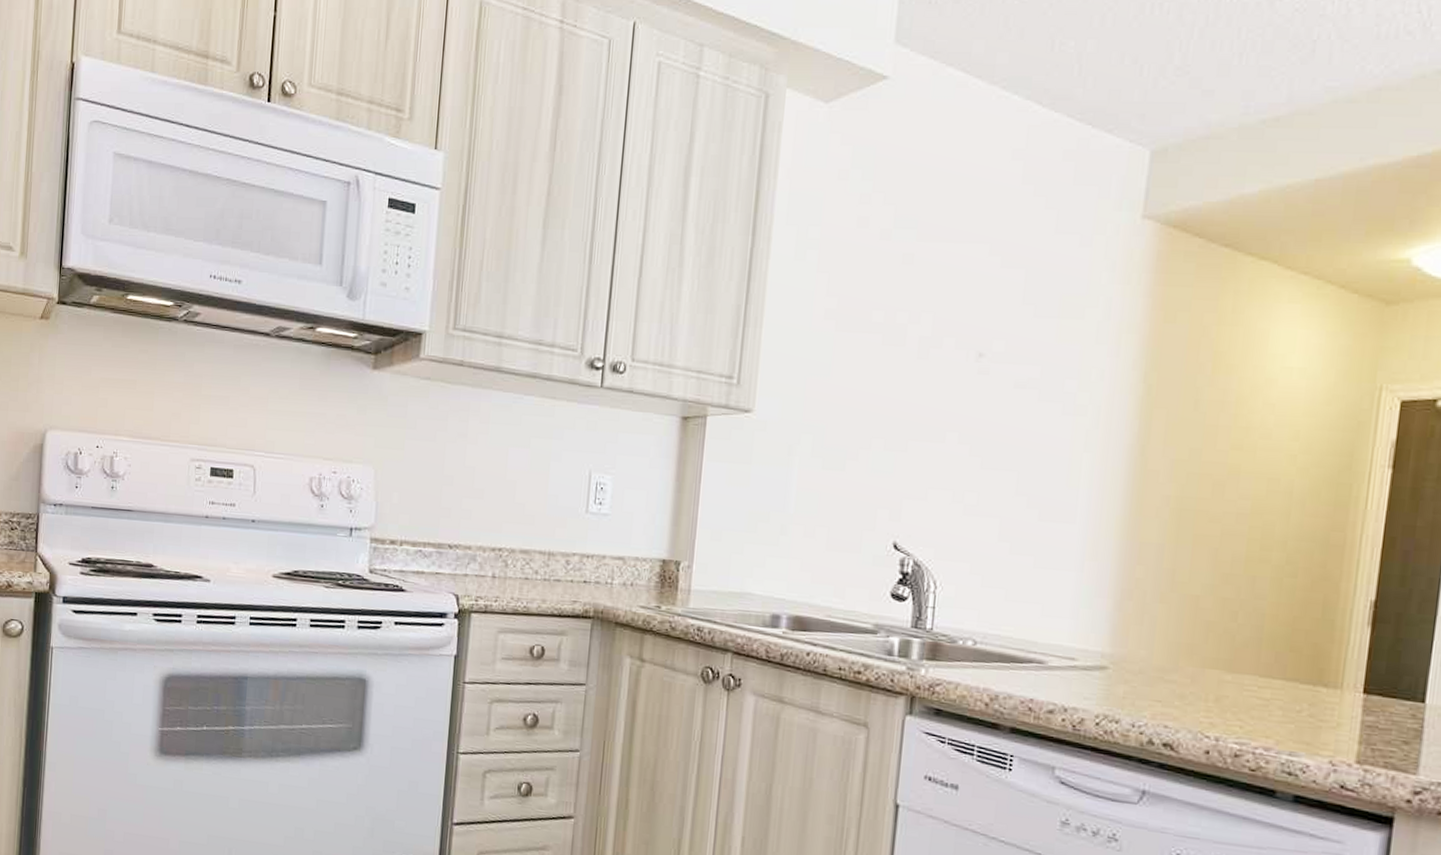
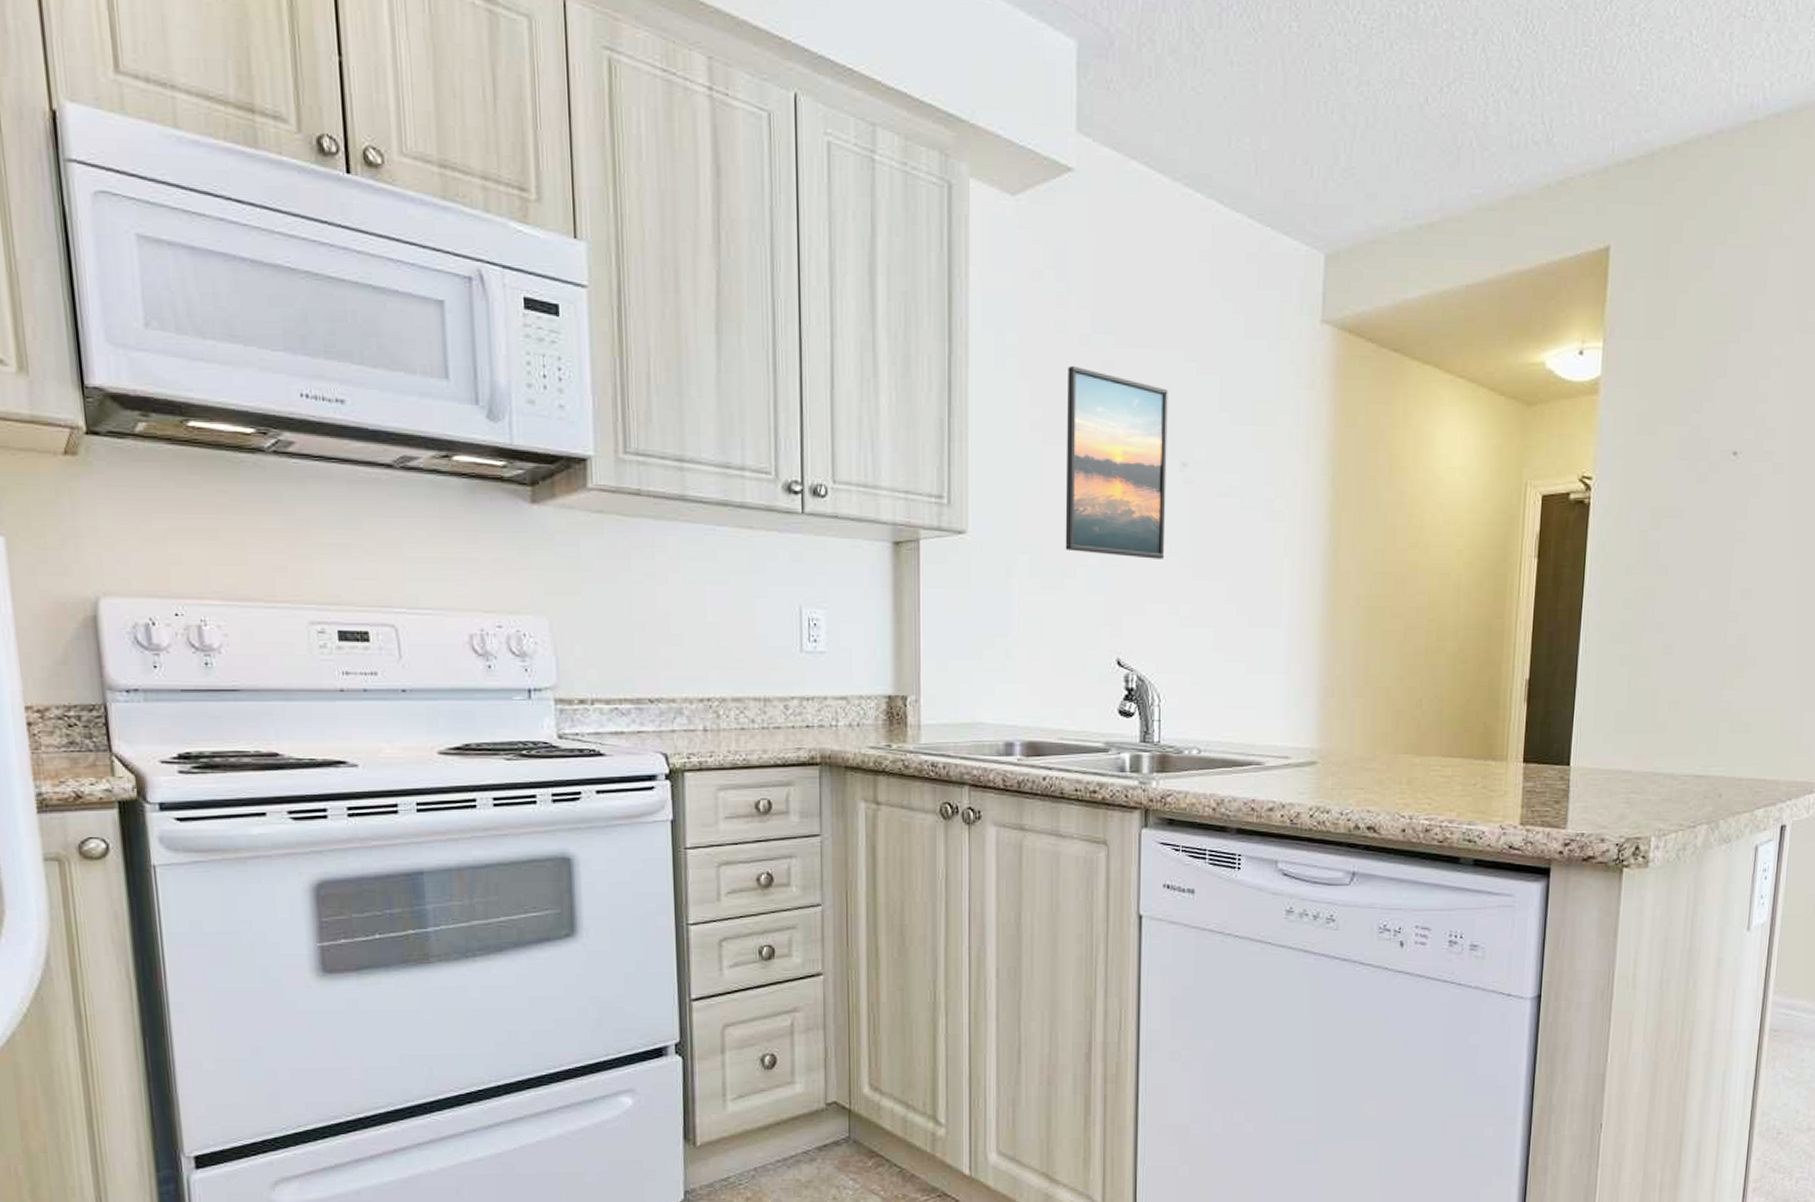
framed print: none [849,258,969,447] -> present [1065,365,1168,559]

